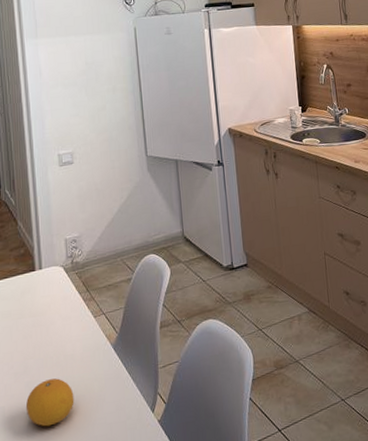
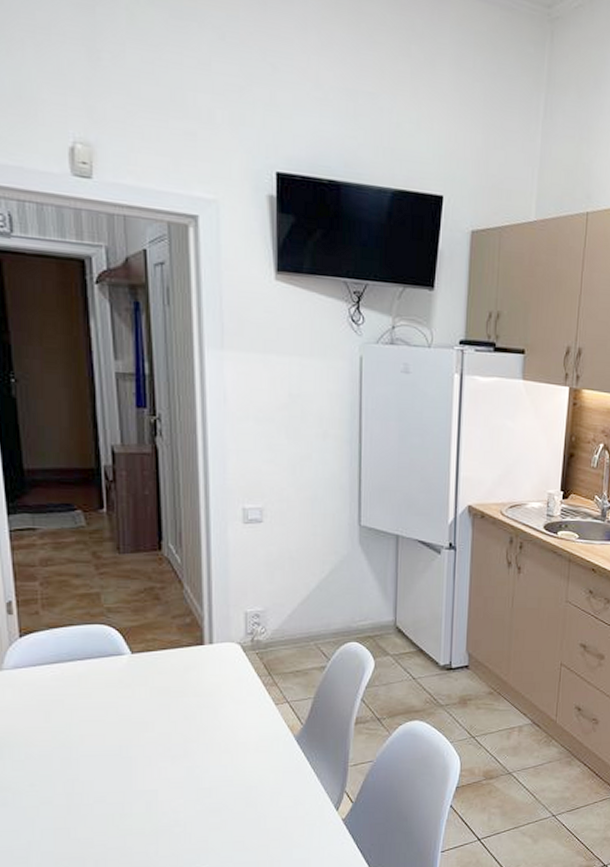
fruit: present [25,378,74,427] -> none [184,766,244,815]

